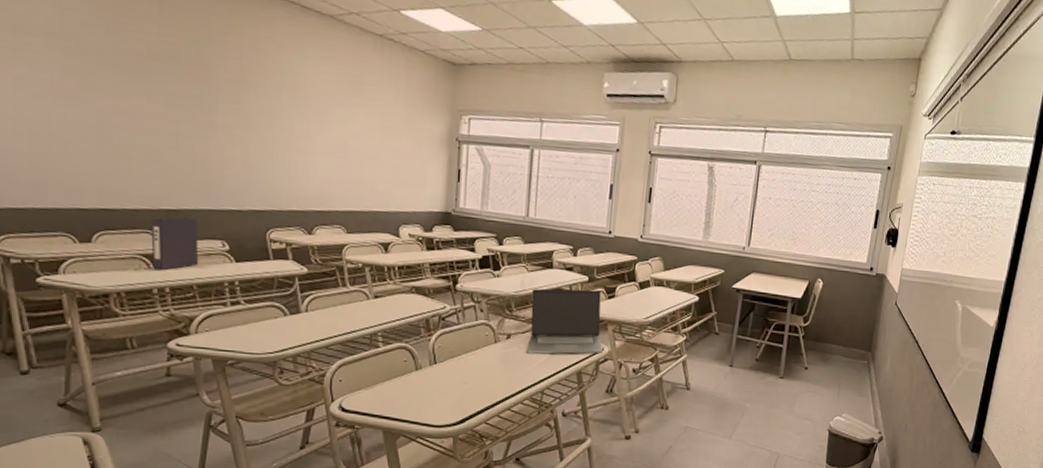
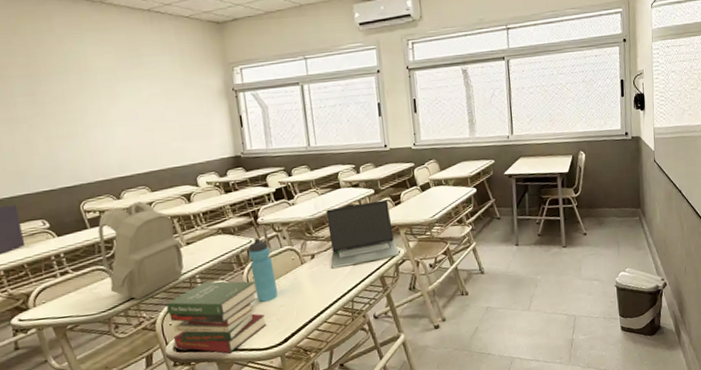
backpack: none [280,241,369,347] -> present [97,201,184,300]
books: none [340,341,445,424] -> present [166,281,267,354]
water bottle: none [439,304,464,375] -> present [248,237,278,302]

